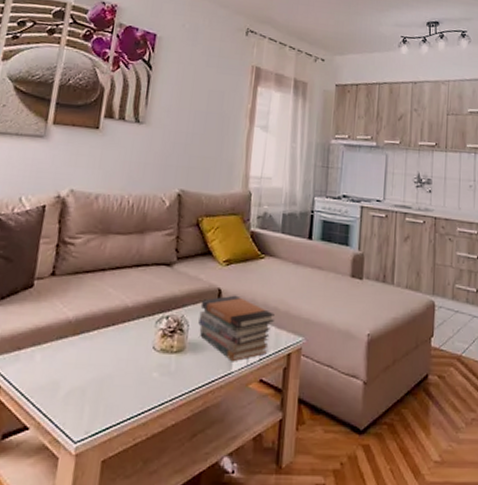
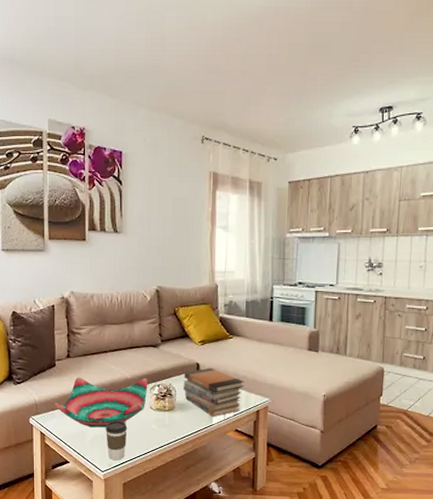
decorative bowl: none [23,303,154,377] -> present [55,377,148,428]
coffee cup: none [86,366,119,426] -> present [106,420,128,461]

